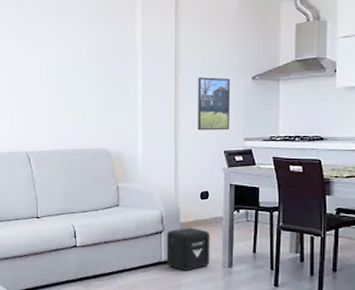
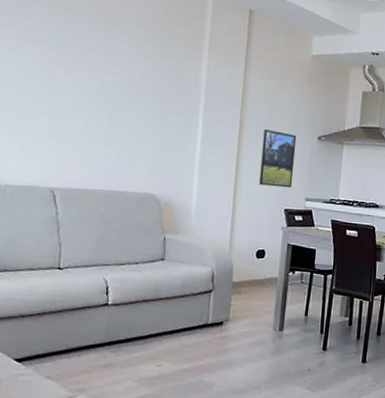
air purifier: present [166,228,210,271] -> none [213,287,263,334]

